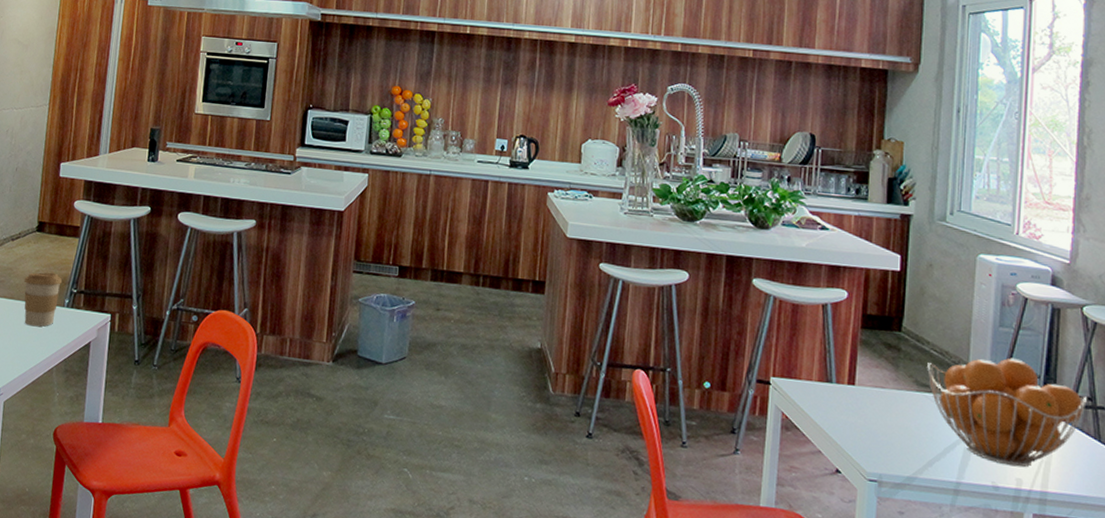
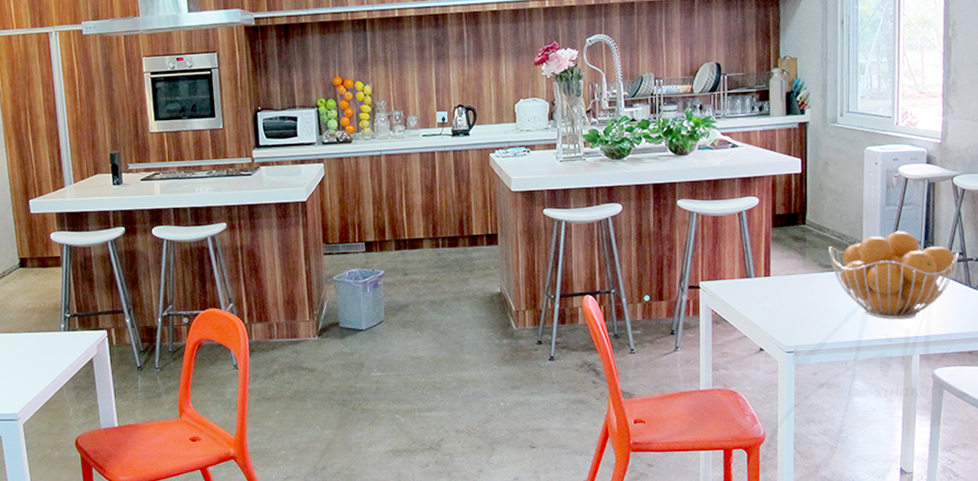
coffee cup: present [24,272,62,327] -> none [18,303,55,354]

